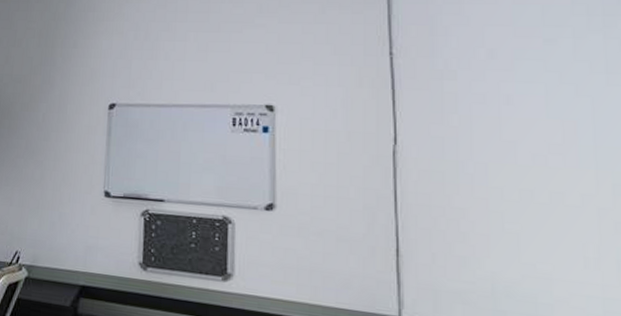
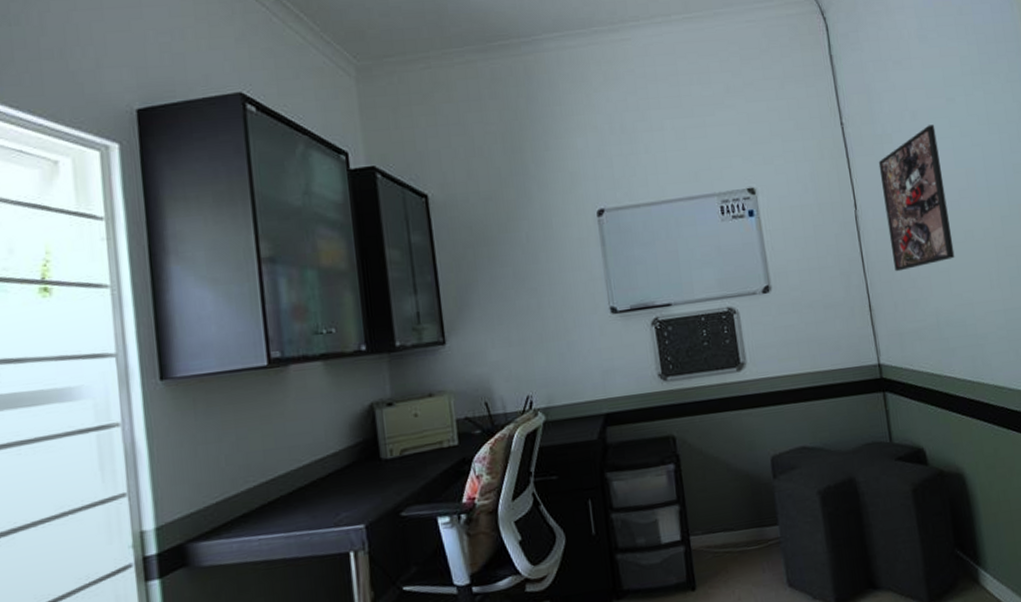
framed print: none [433,66,531,221] -> present [878,124,955,272]

